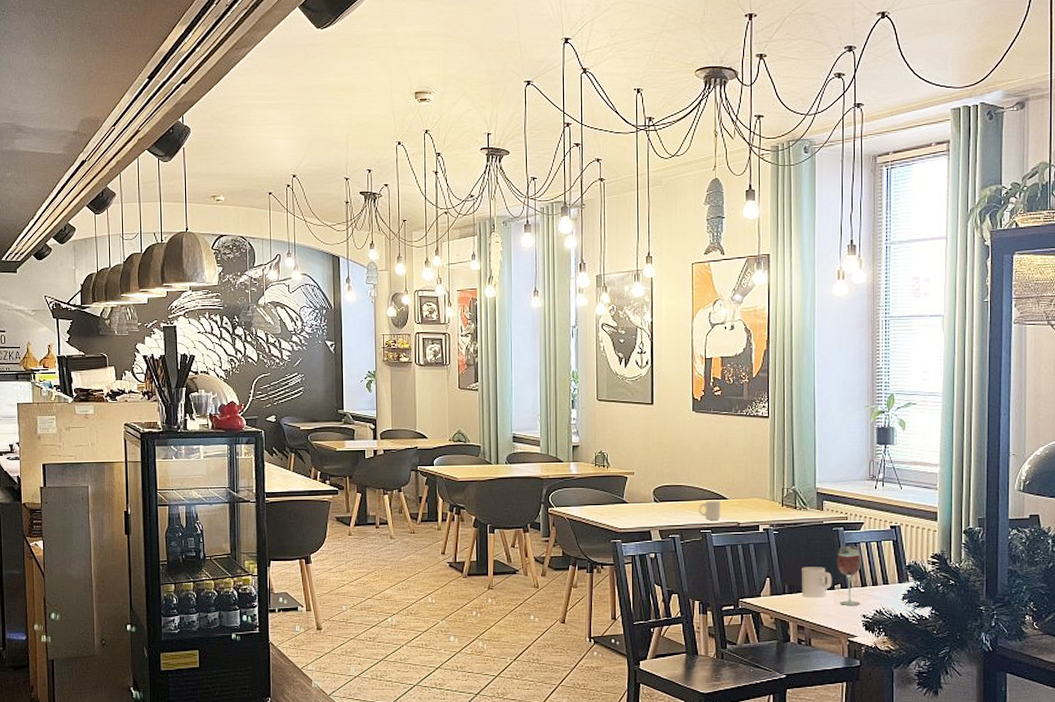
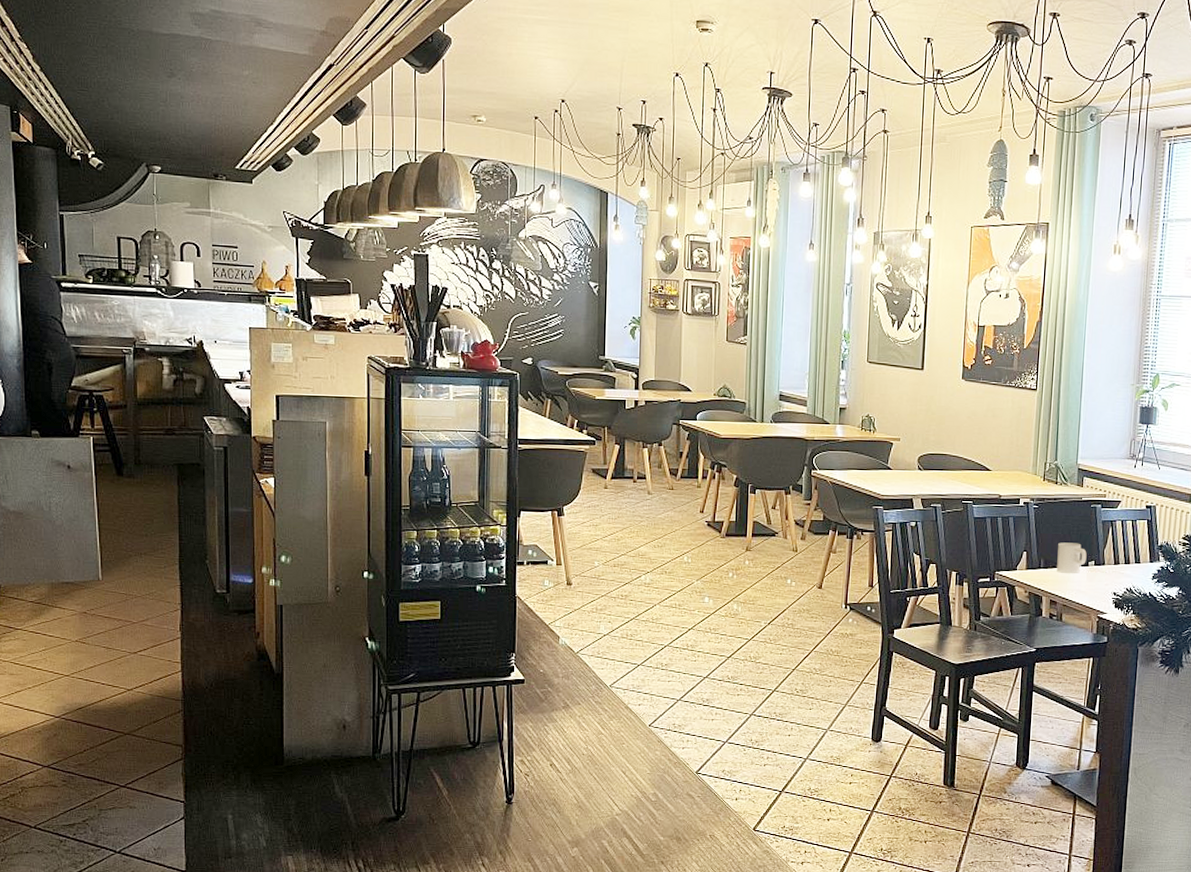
cup: present [699,501,721,521] -> none [962,472,984,492]
wineglass: present [837,546,861,605] -> none [1092,523,1116,583]

